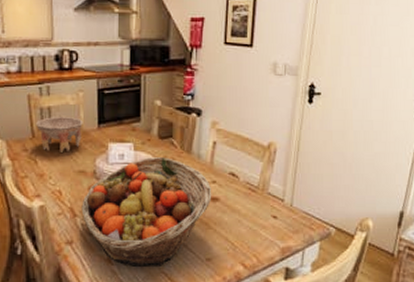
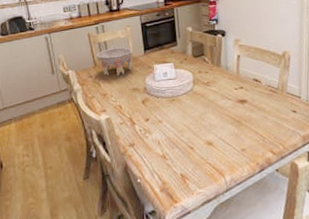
fruit basket: present [81,156,212,267] -> none [138,71,241,160]

